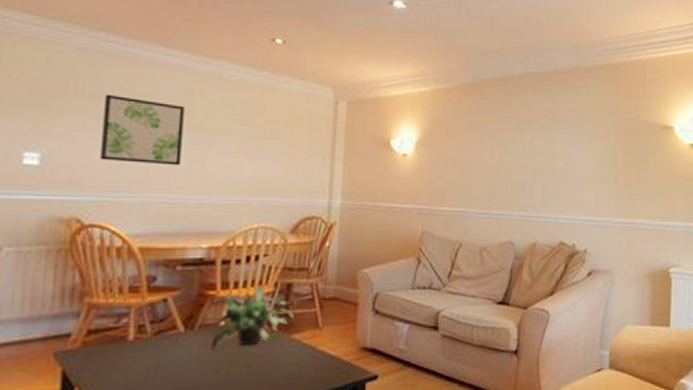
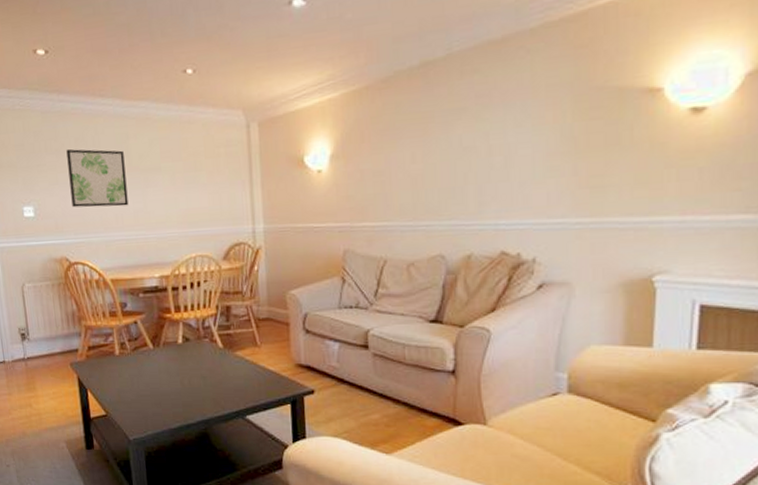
potted plant: present [211,284,294,351] -> none [169,307,235,365]

